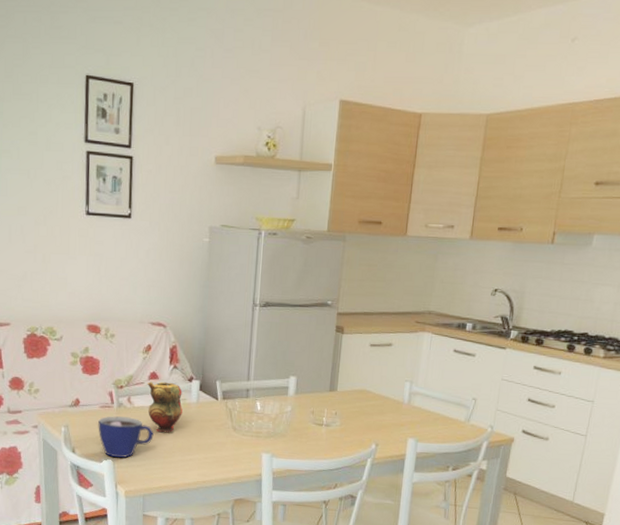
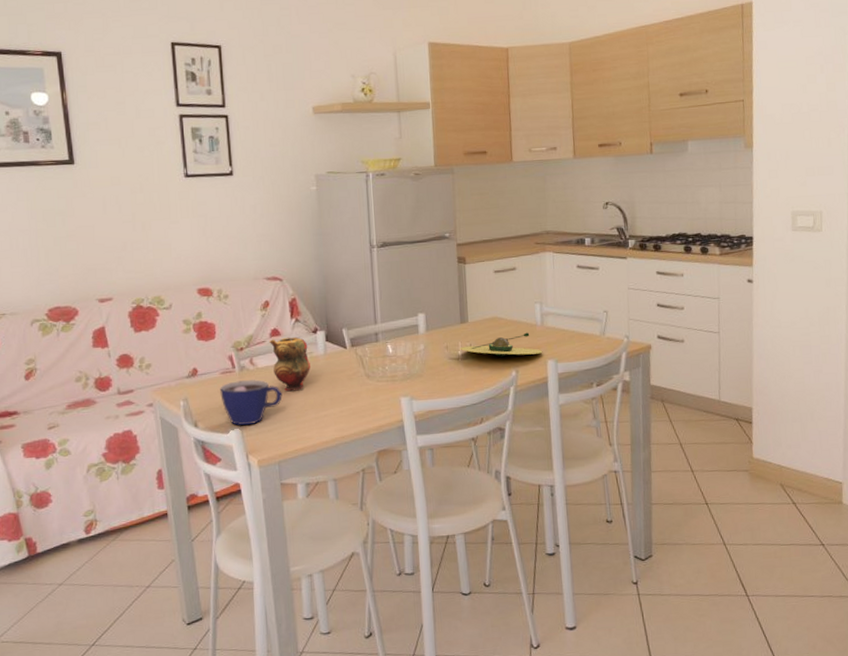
avocado: none [325,408,405,431] -> present [460,332,543,357]

